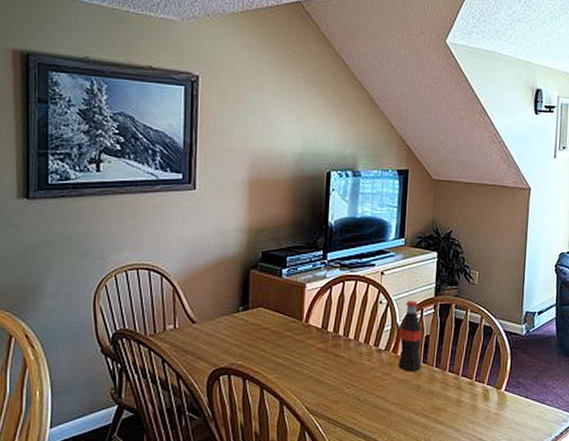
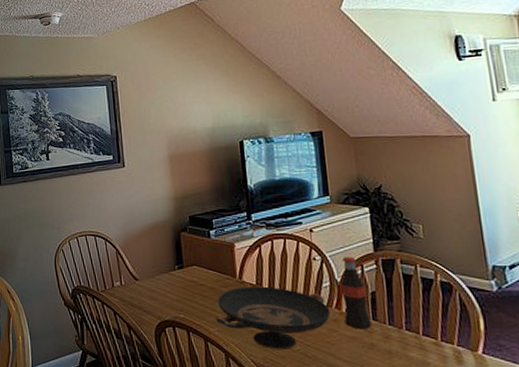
decorative bowl: none [275,330,387,395] -> present [215,286,331,350]

